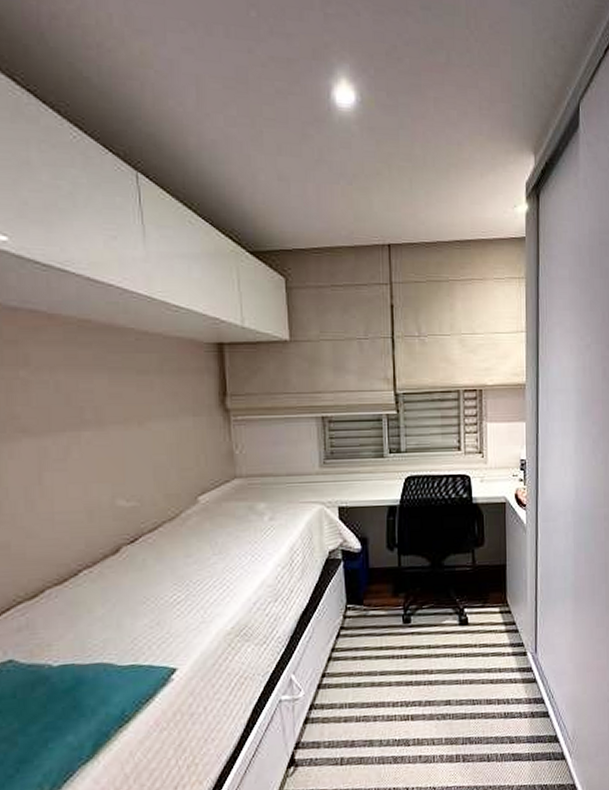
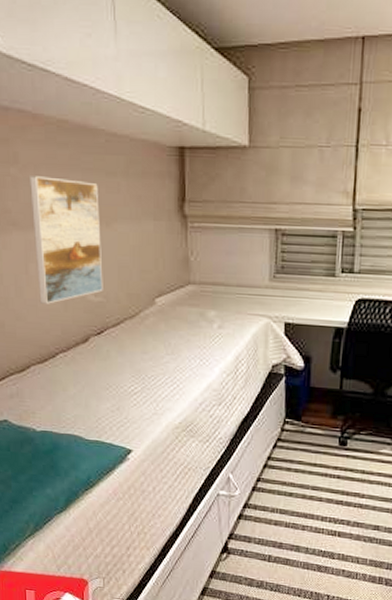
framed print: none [44,378,136,516] -> present [30,176,103,304]

